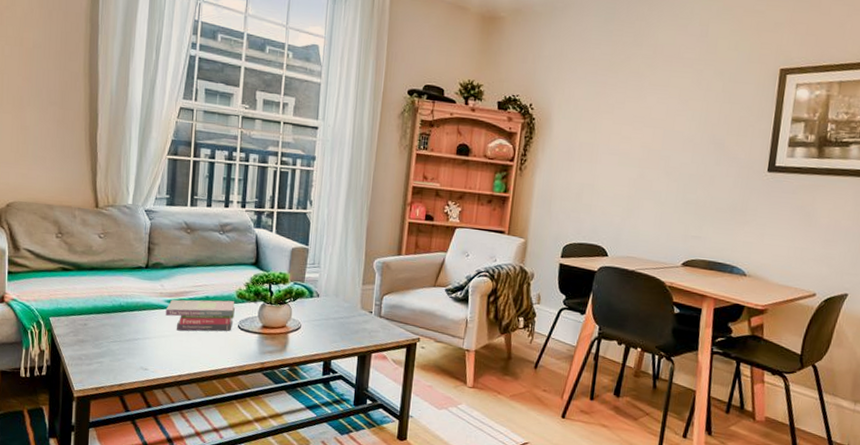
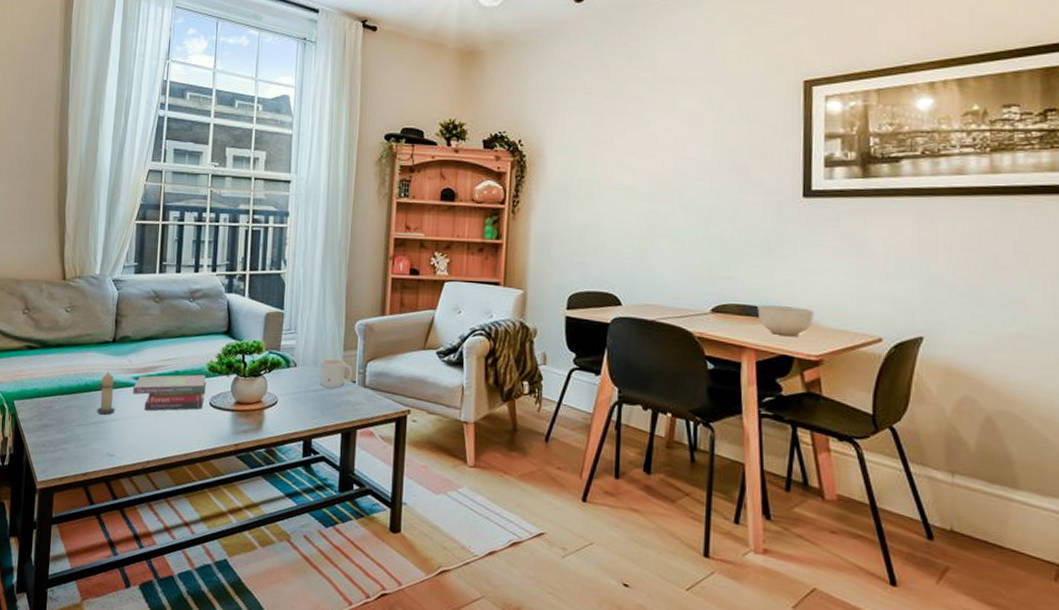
candle: none [130,294,151,333] -> present [96,371,118,415]
mug: none [340,291,370,318] -> present [319,358,353,389]
bowl: none [719,261,765,289] -> present [757,305,814,336]

